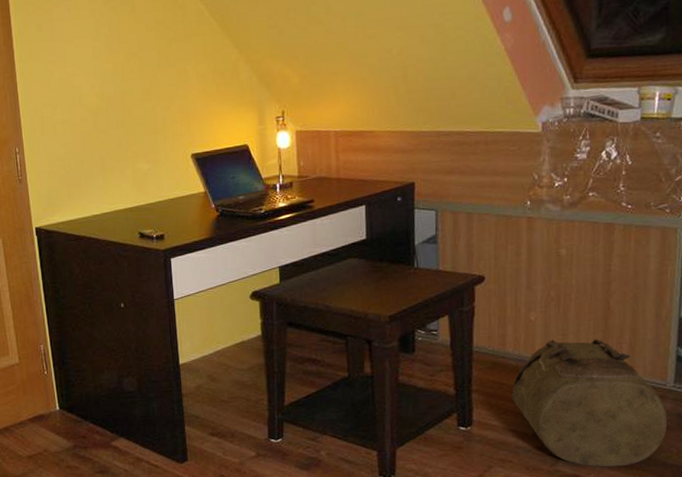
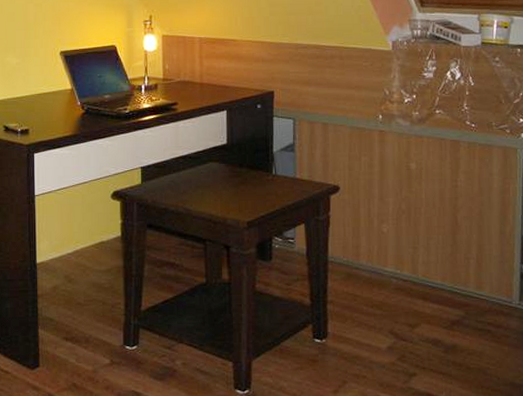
backpack: present [512,338,668,467] -> none [366,252,515,386]

